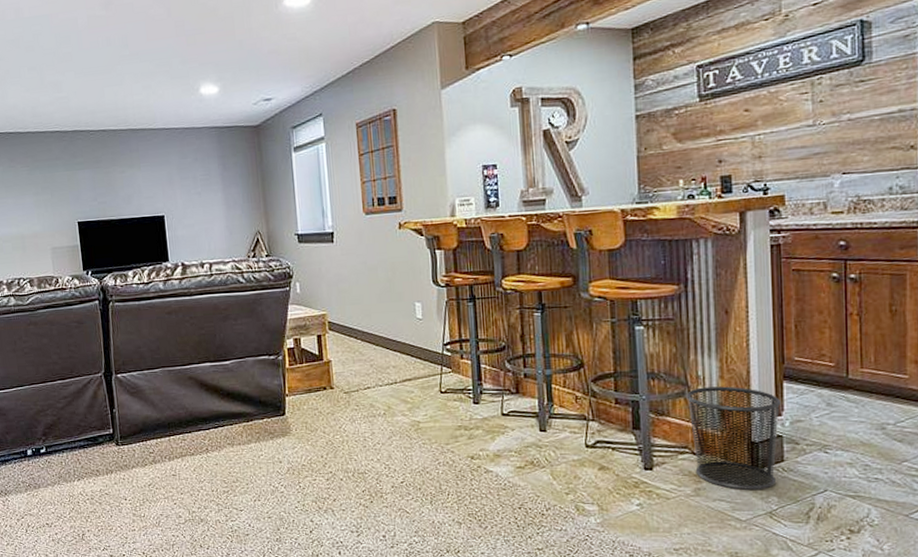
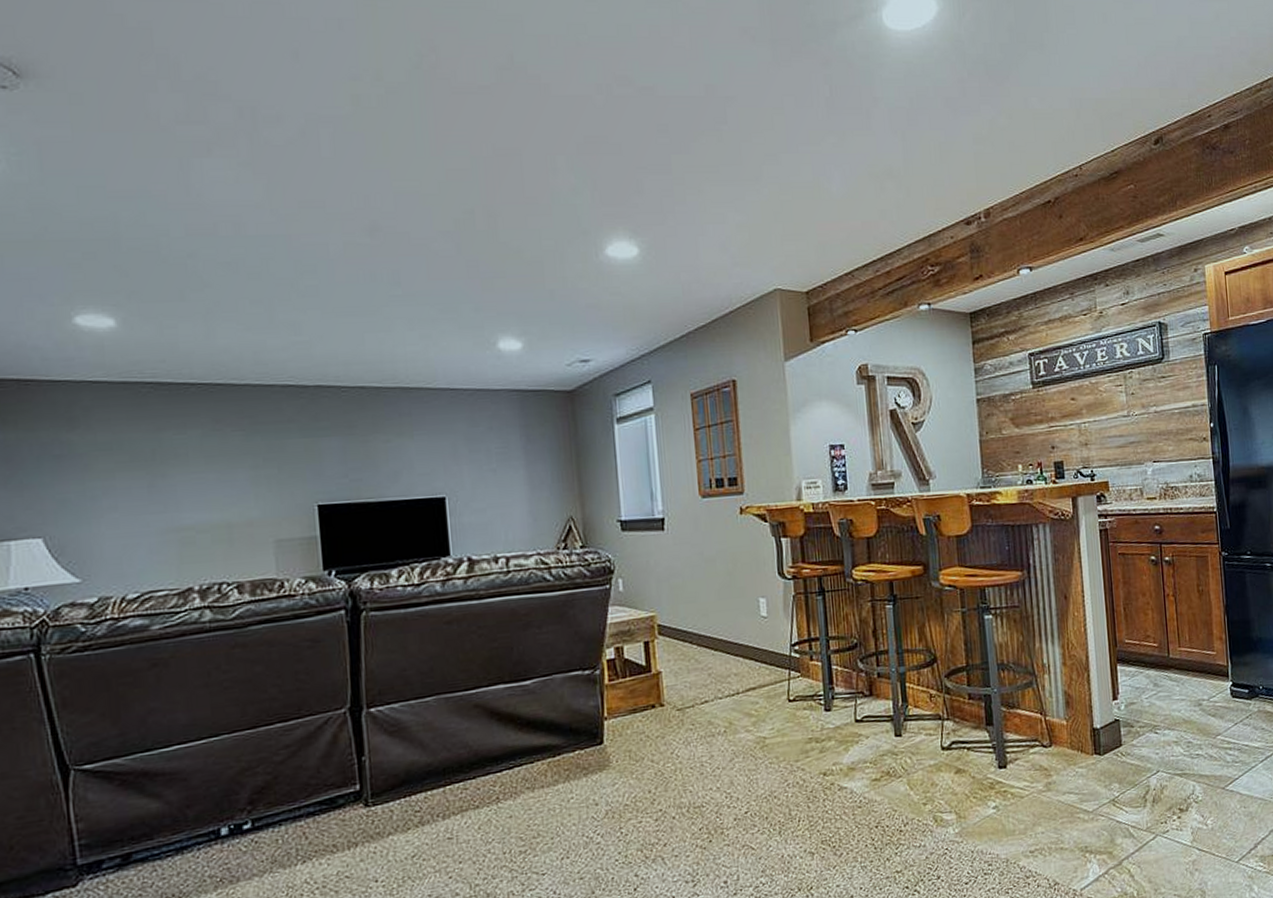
waste bin: present [686,386,782,490] -> none [1034,672,1117,780]

